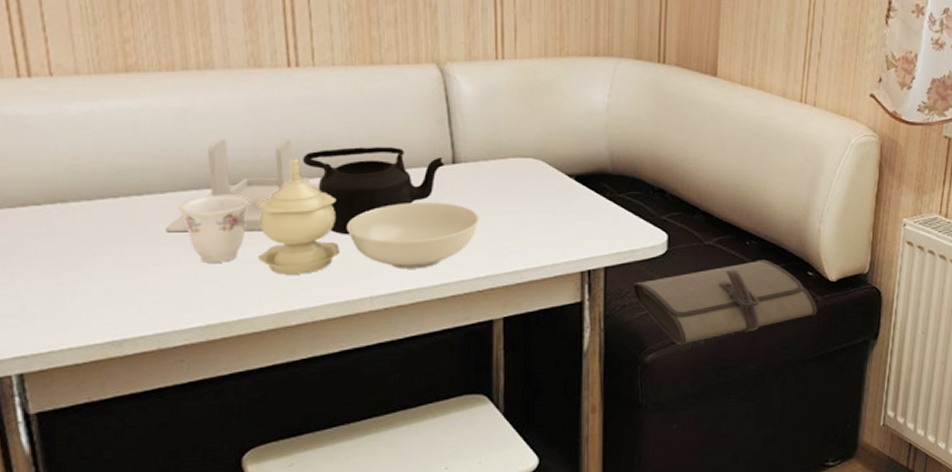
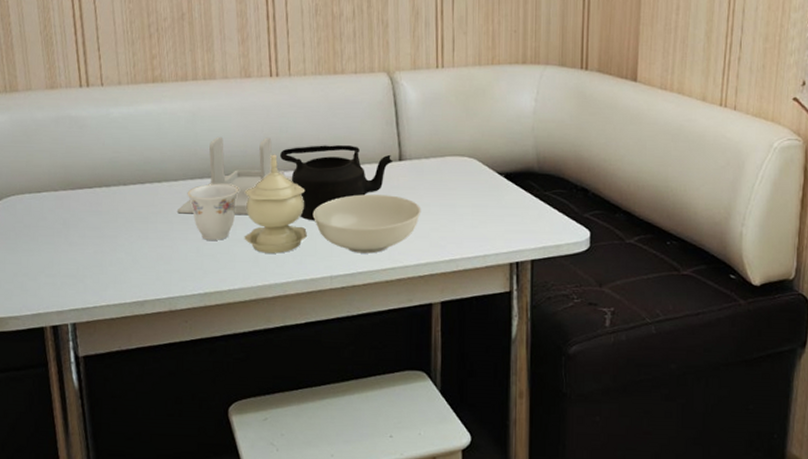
tool roll: present [633,259,818,346] -> none [558,260,741,340]

